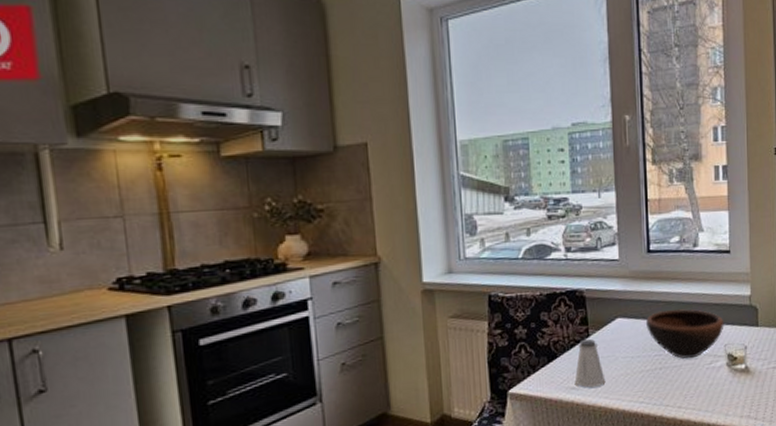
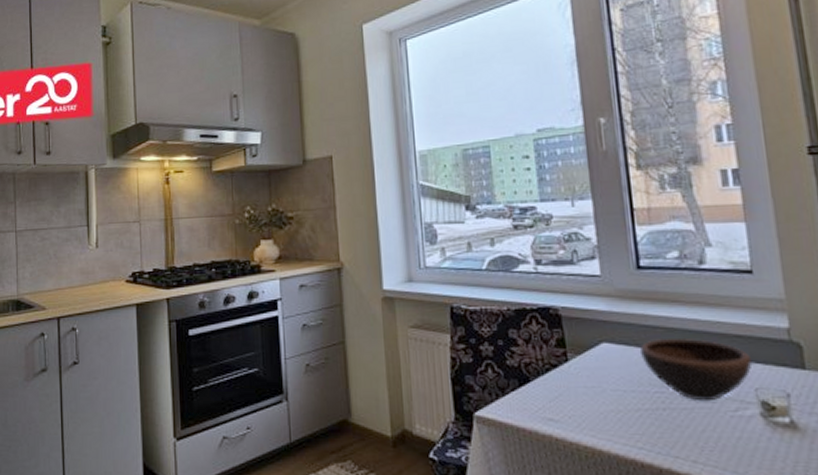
saltshaker: present [574,338,606,388] -> none [552,363,592,421]

